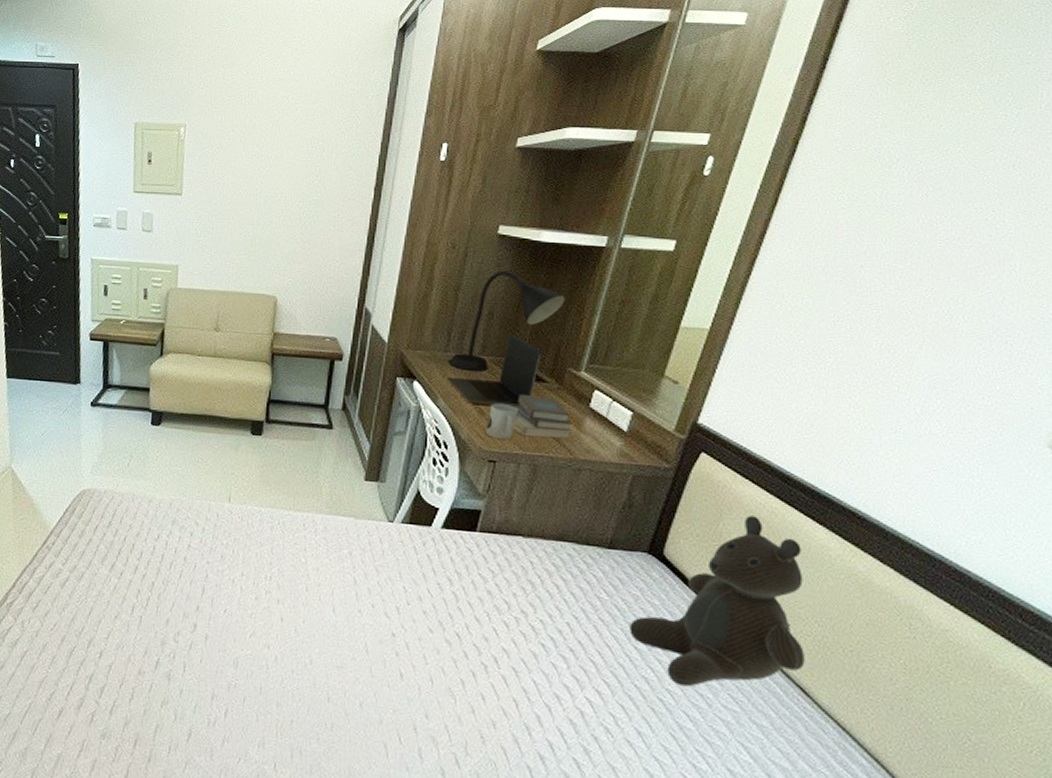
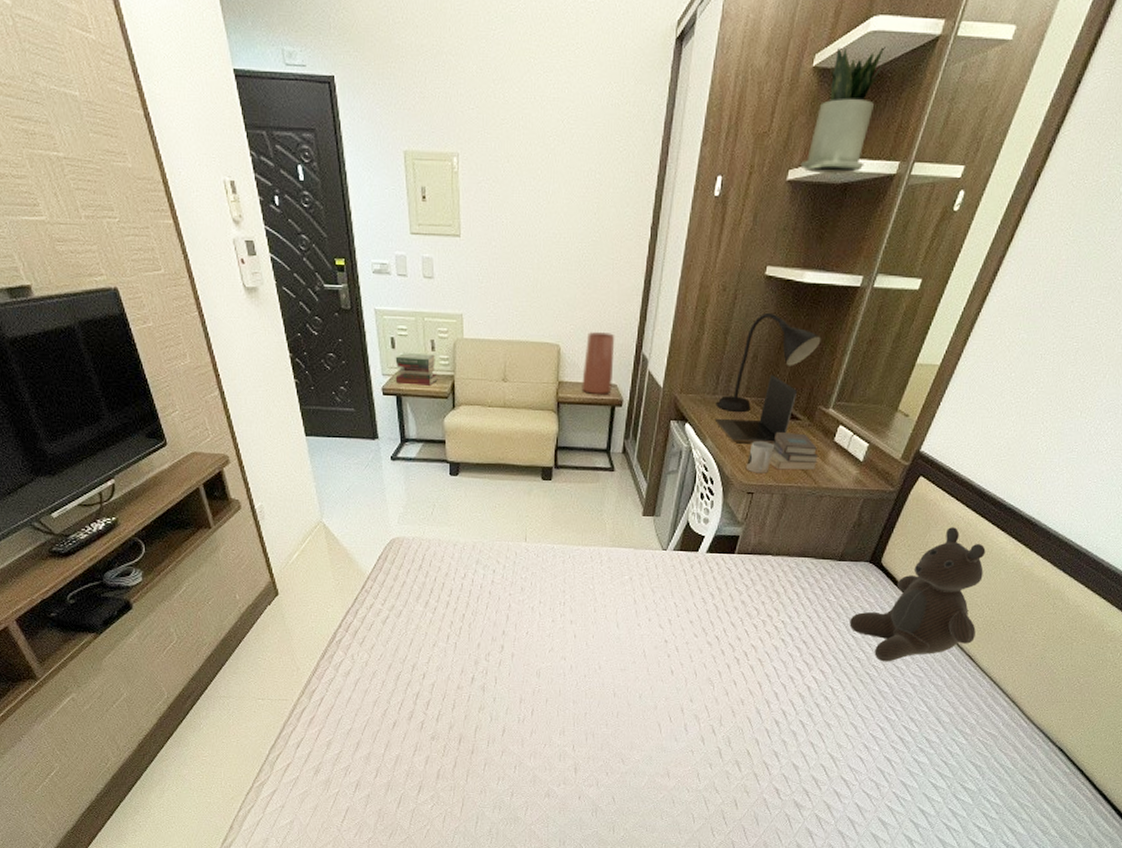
books: none [104,299,148,333] -> present [395,352,438,386]
vase: none [298,285,336,348] -> present [581,332,615,394]
planter: none [530,34,614,142] -> present [800,48,888,174]

